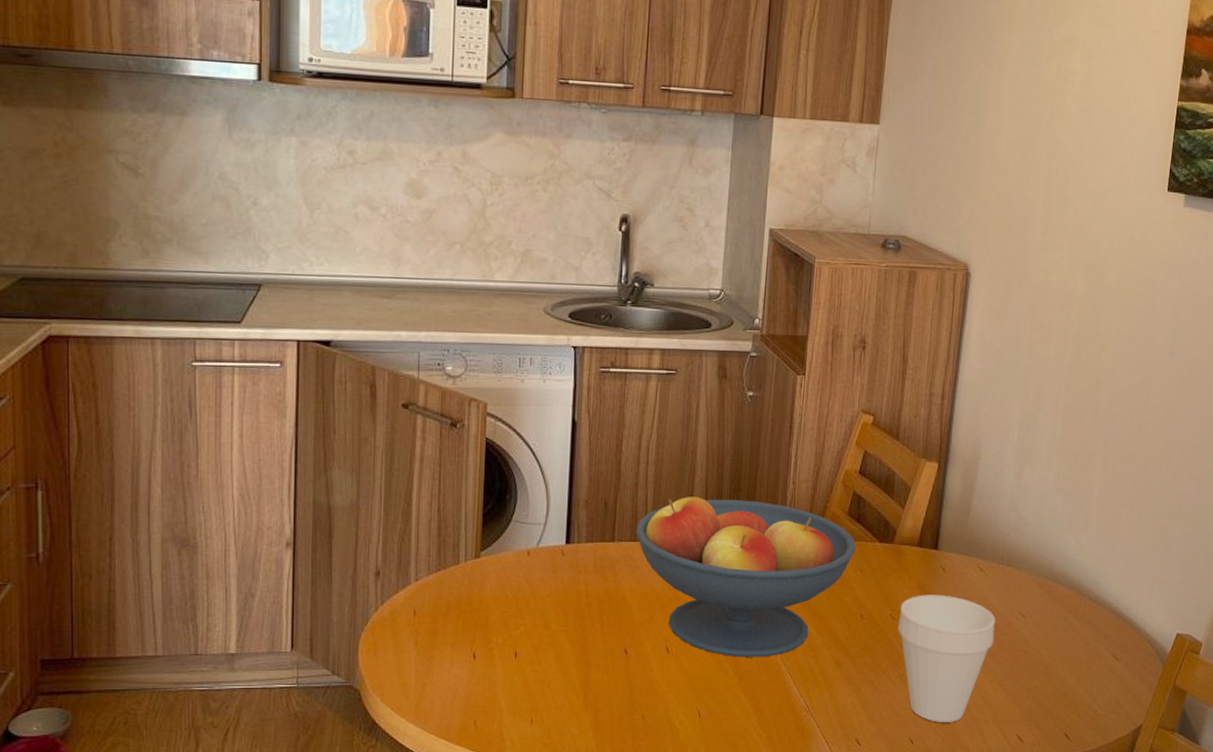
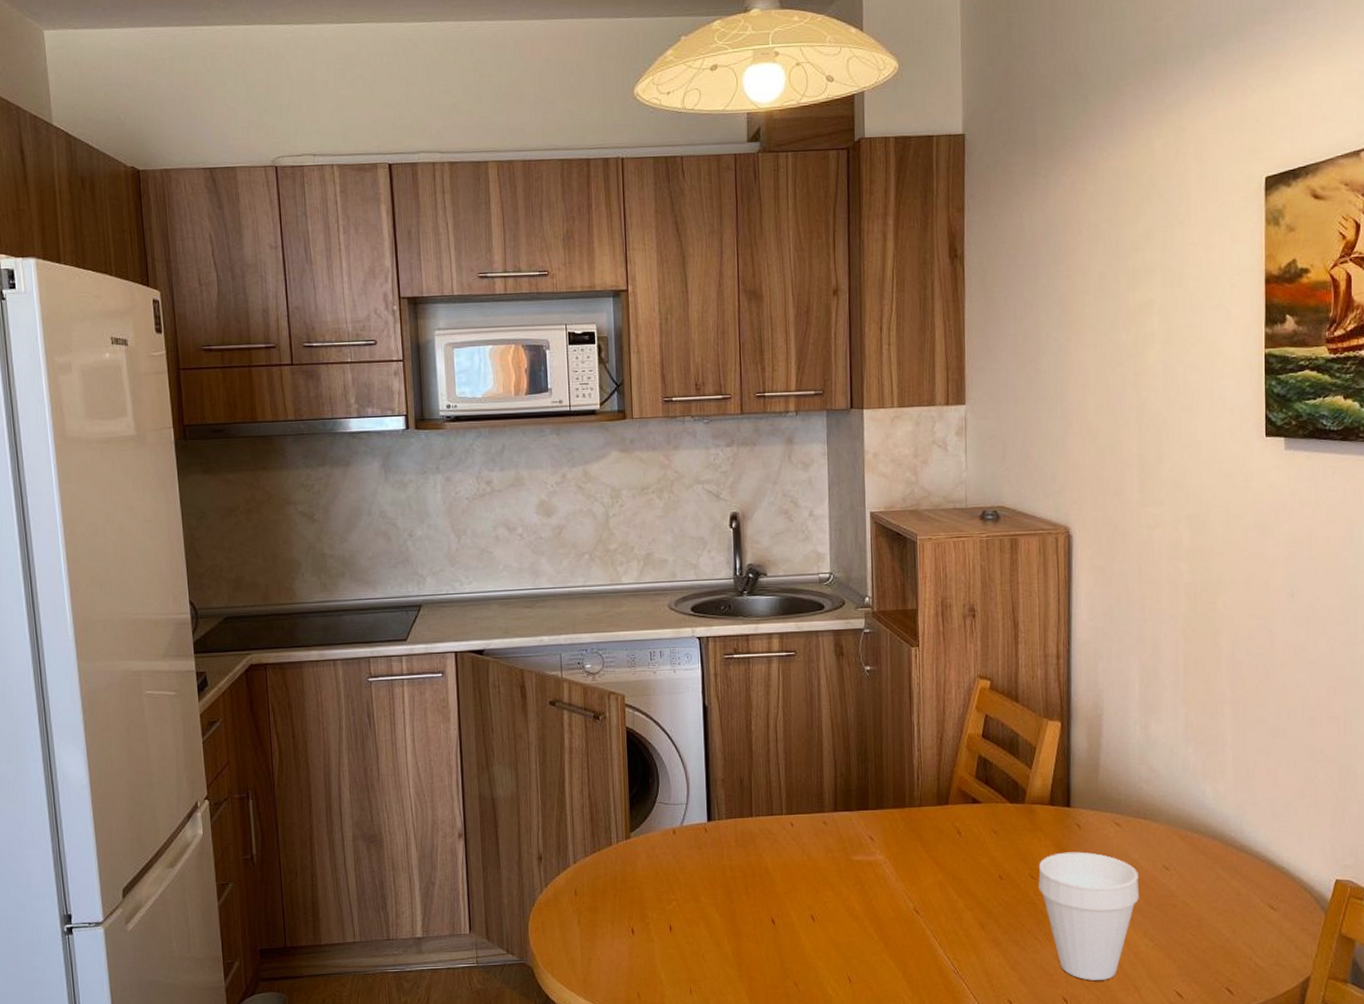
fruit bowl: present [635,497,857,657] -> none [771,769,988,923]

